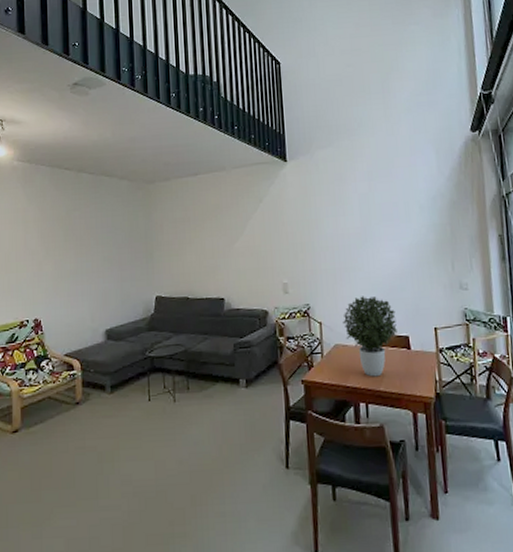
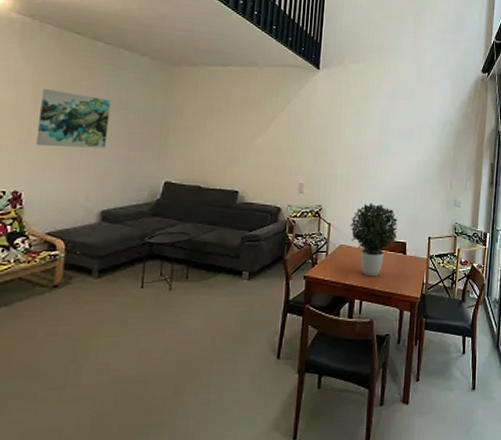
wall art: none [46,223,102,277] -> present [36,88,112,149]

